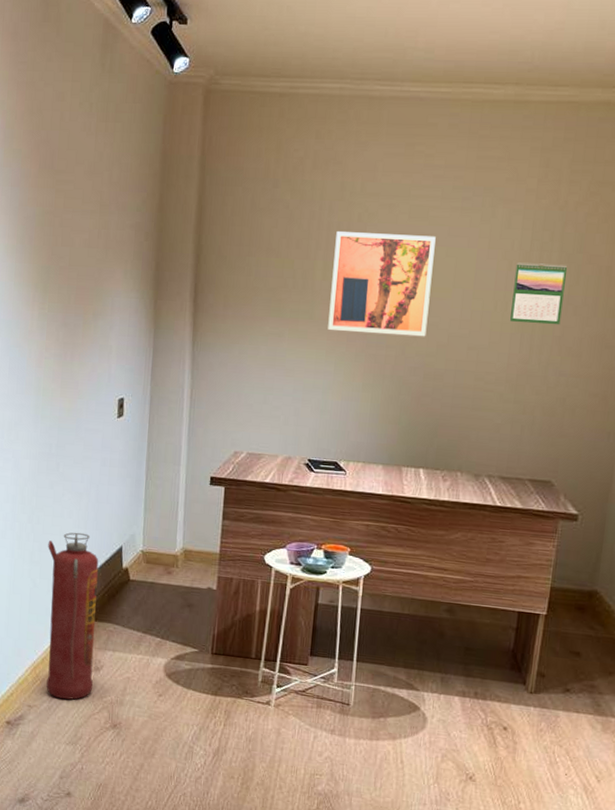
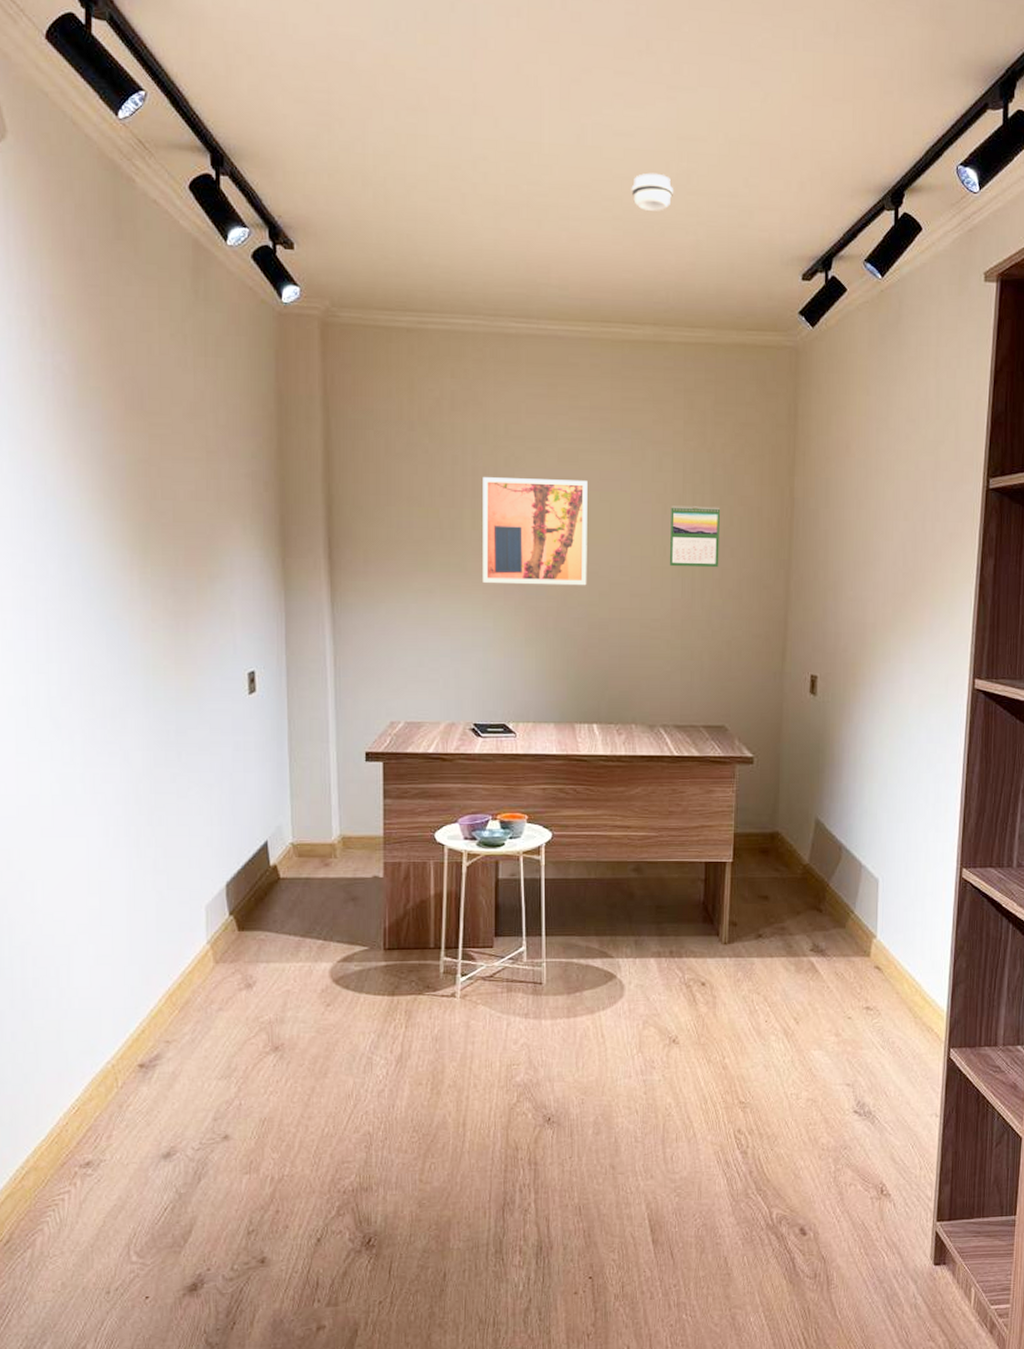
fire extinguisher: present [46,532,99,700] -> none [175,830,246,1028]

